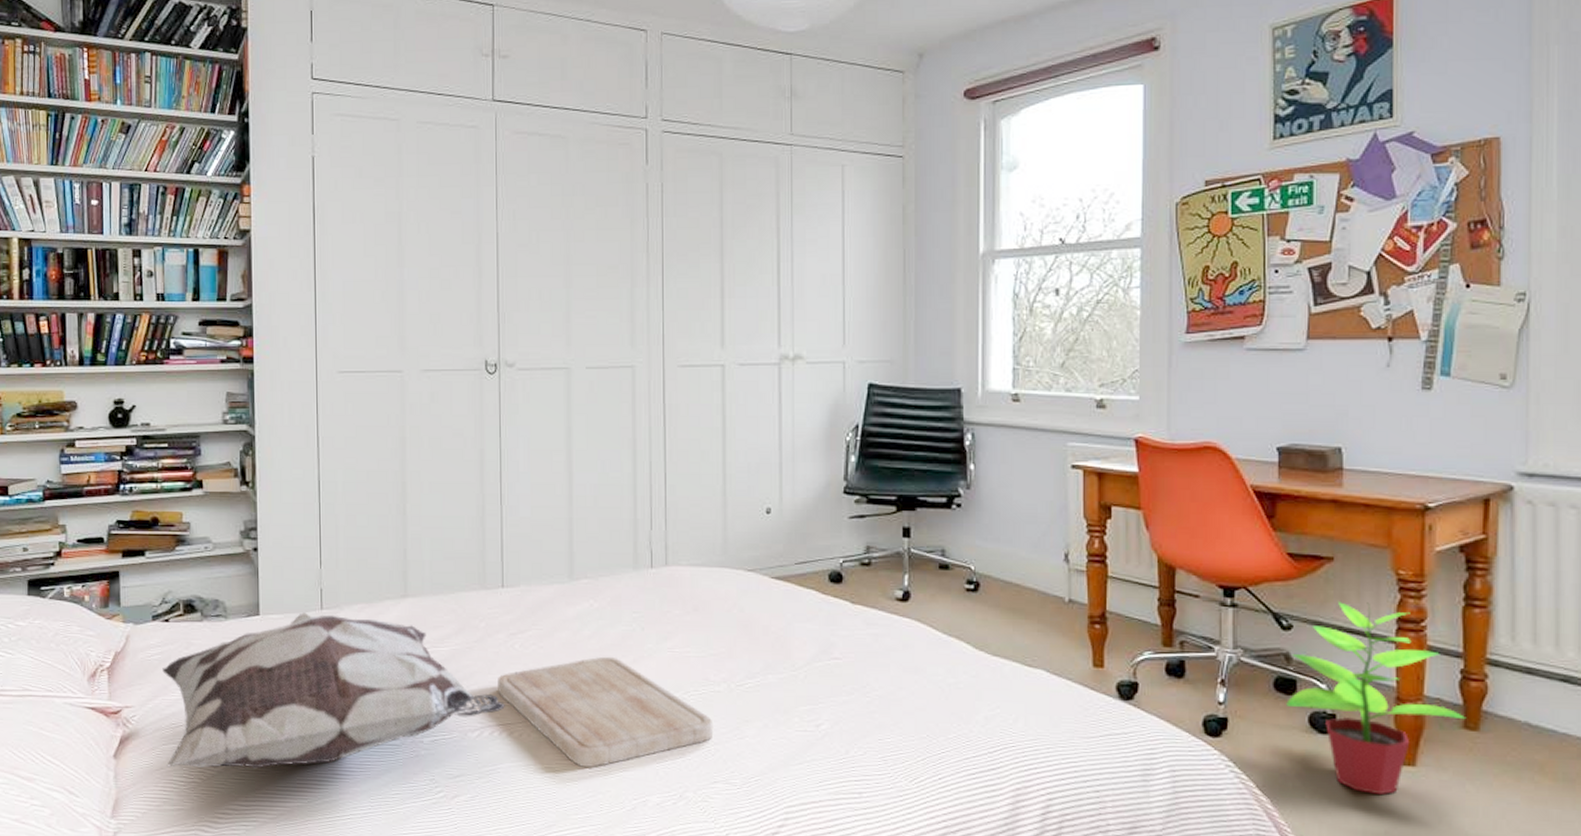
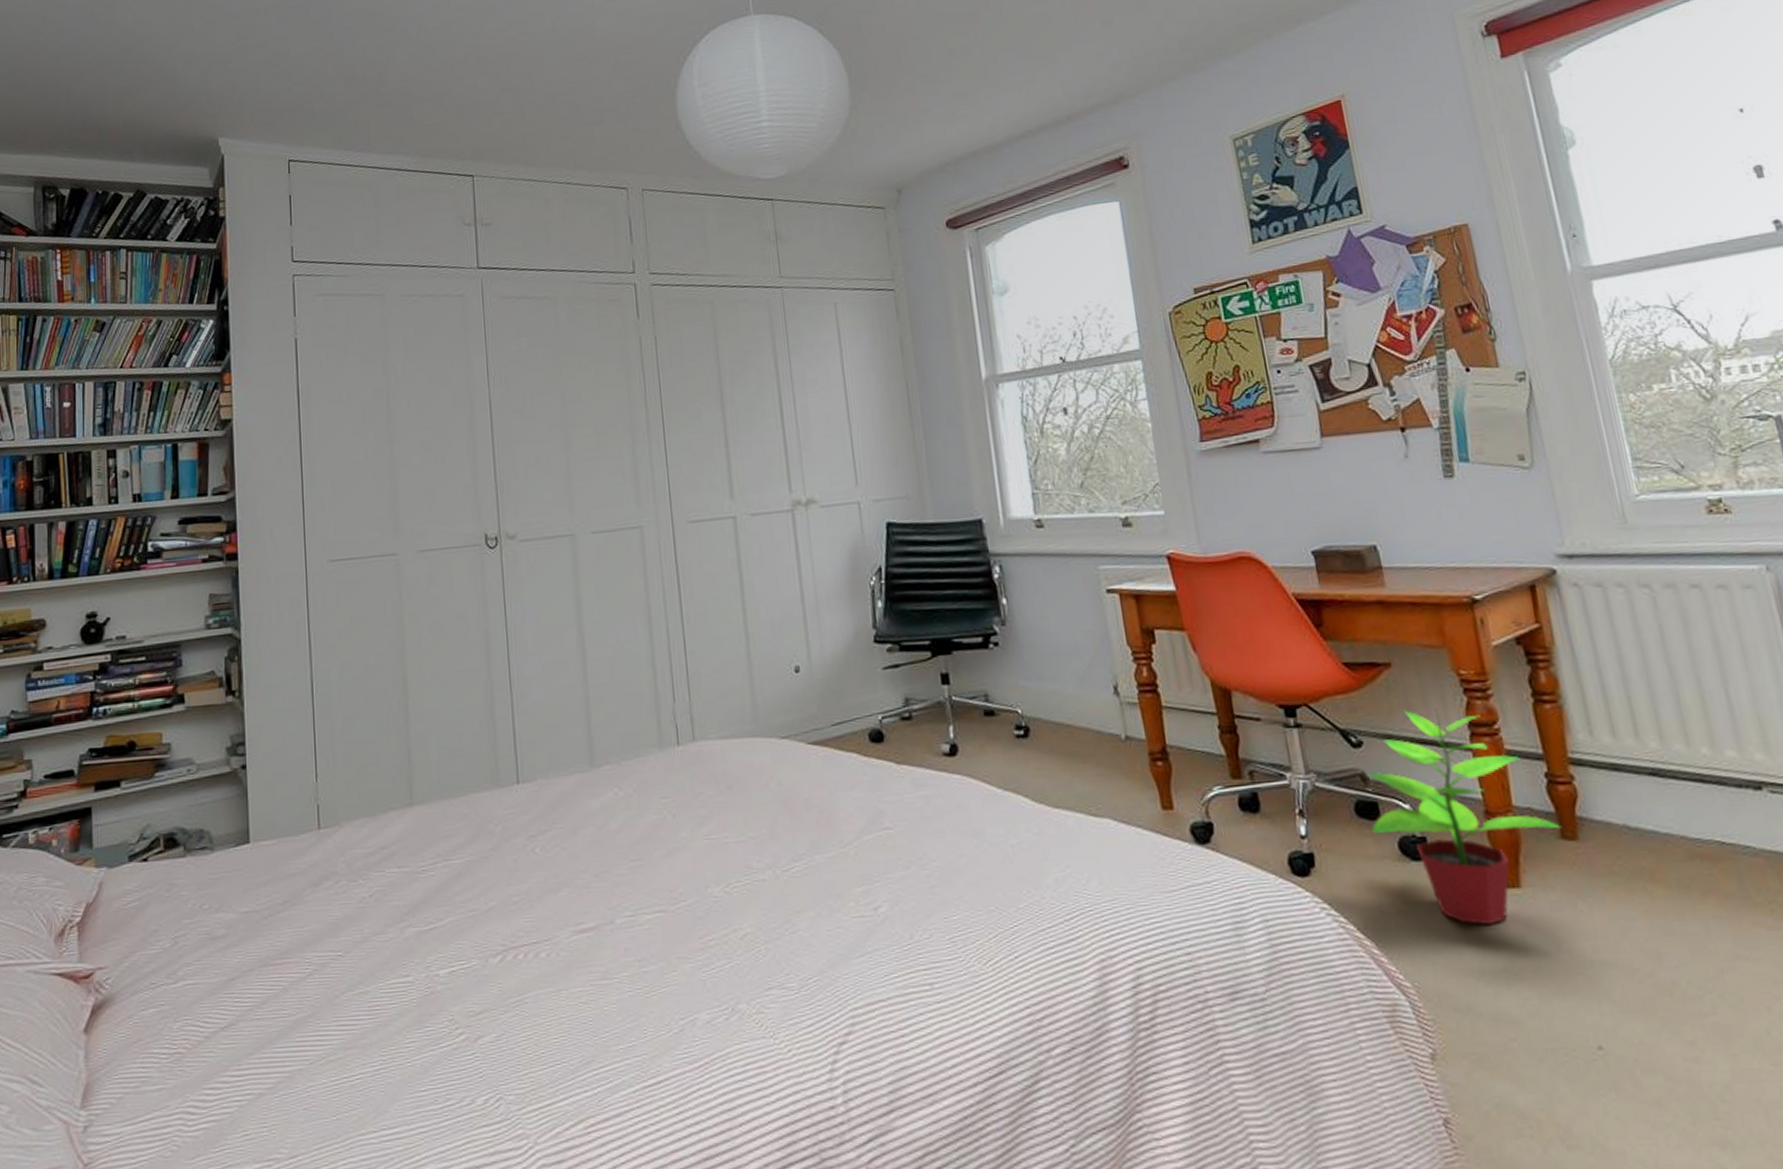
decorative pillow: present [162,612,505,769] -> none [140,834,529,1038]
cutting board: present [498,656,714,768] -> none [519,851,763,987]

